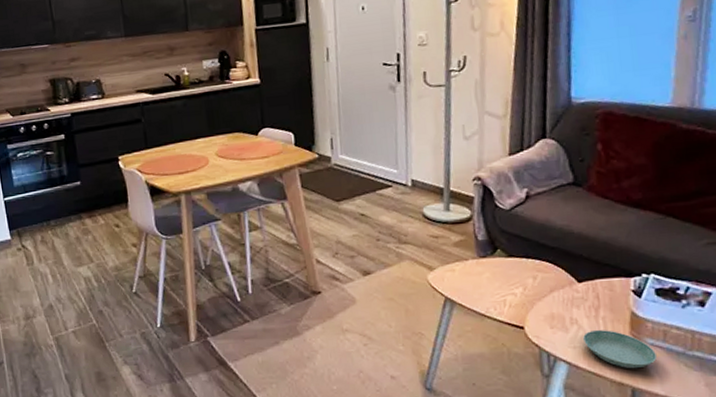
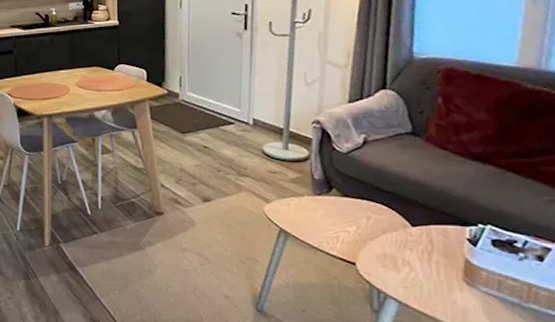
saucer: present [583,329,657,369] -> none [415,272,490,314]

